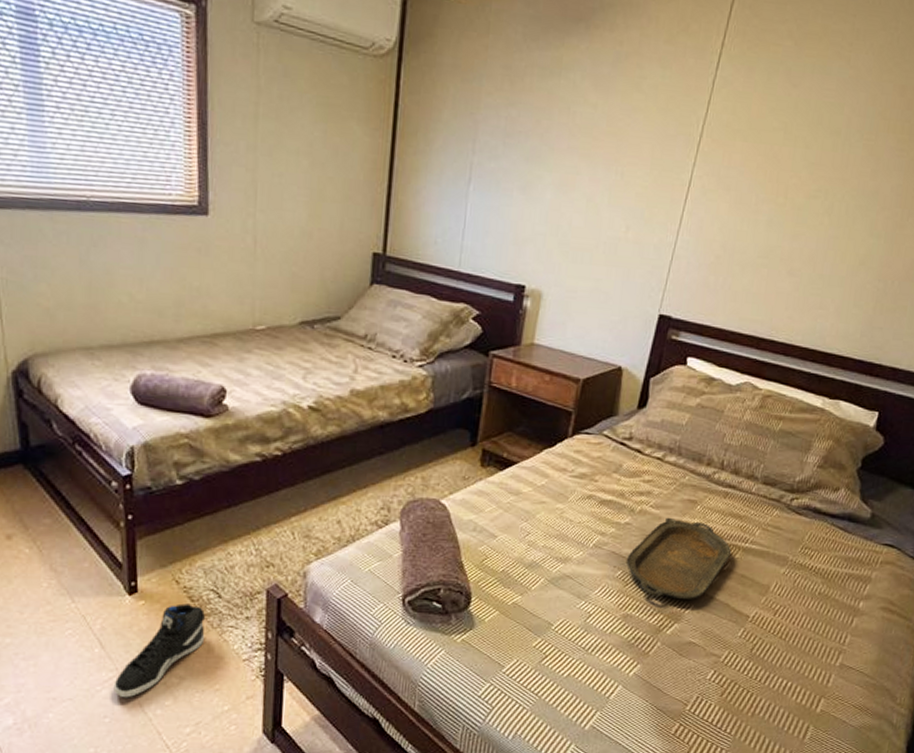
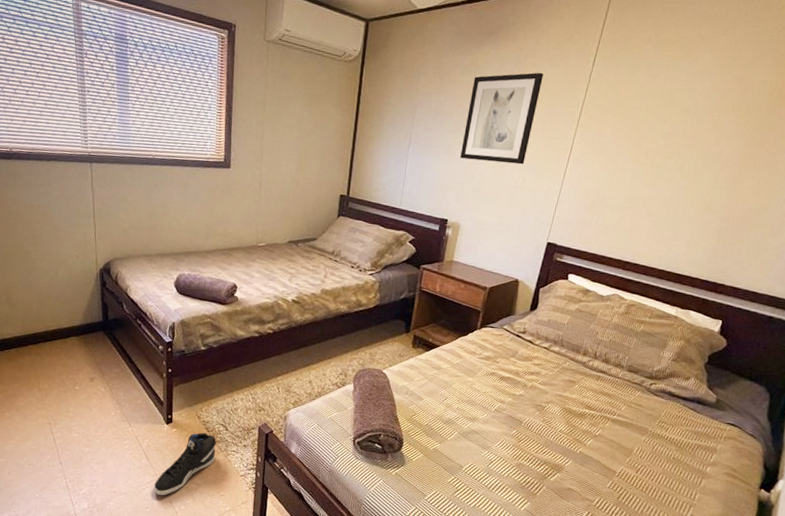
wall art: none [541,76,652,207] -> present [460,72,544,165]
serving tray: present [626,517,732,599] -> none [519,392,603,456]

